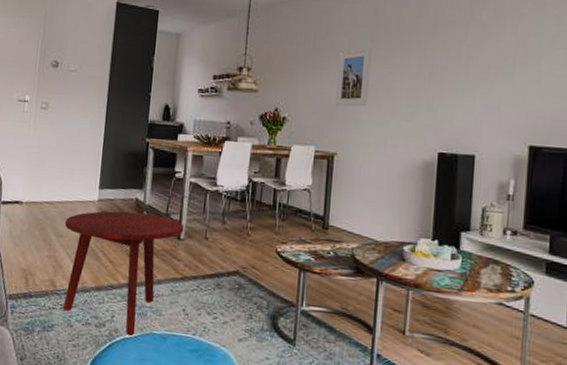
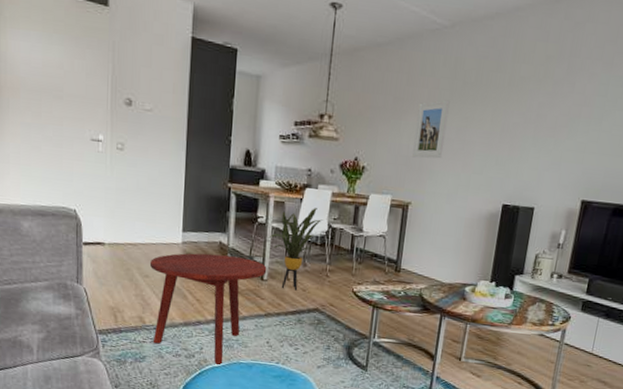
house plant: none [186,161,243,251] -> present [268,208,323,291]

